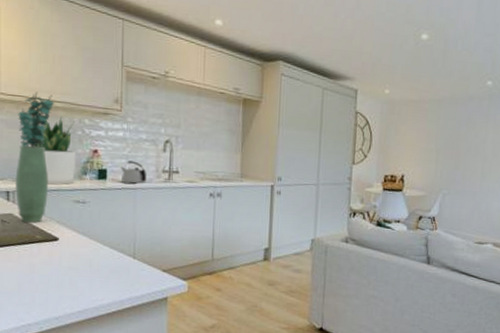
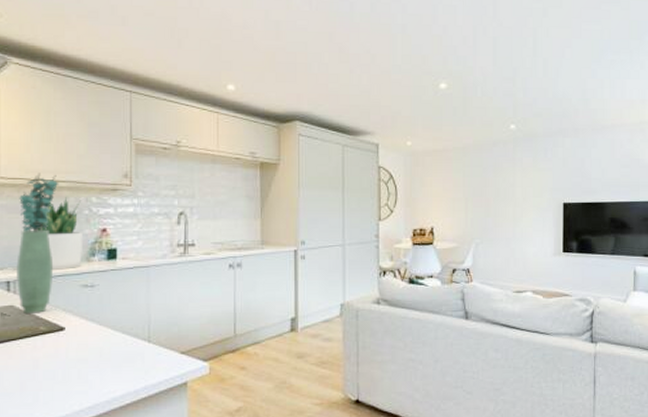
kettle: present [121,161,147,184] -> none [132,237,161,262]

